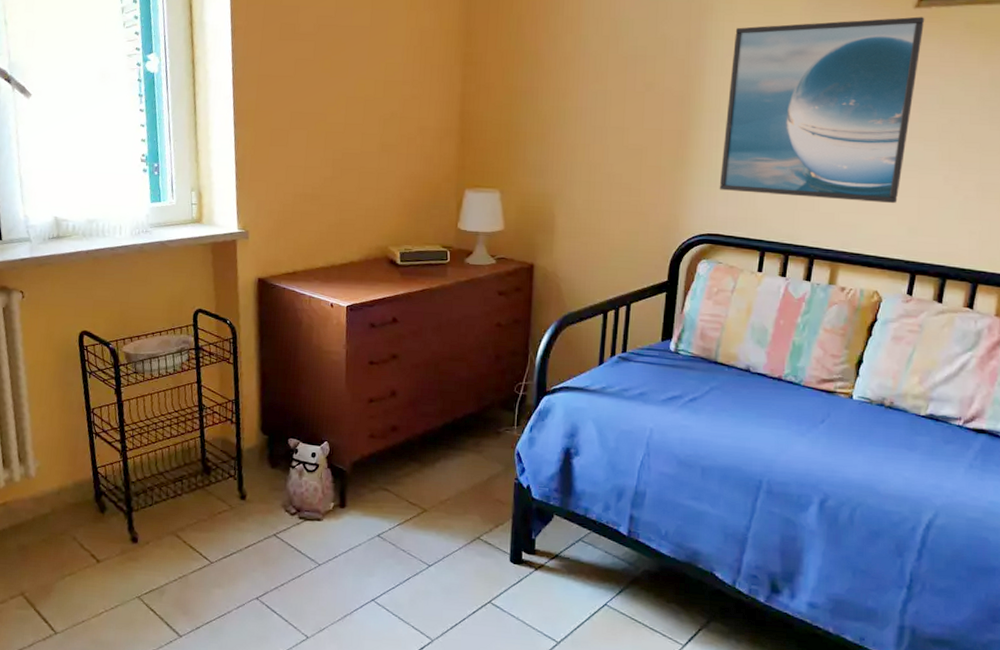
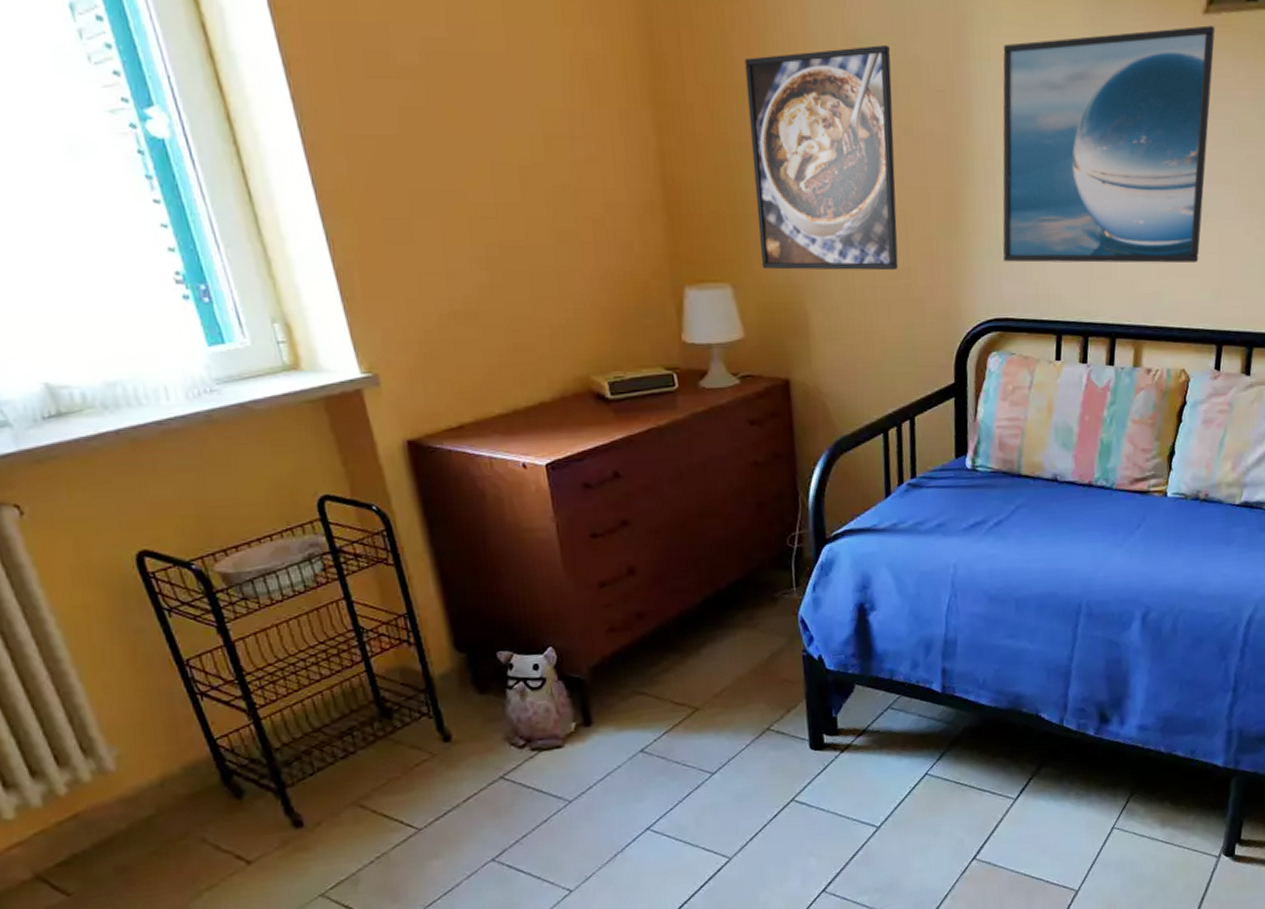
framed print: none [524,26,644,190] -> present [744,45,899,271]

